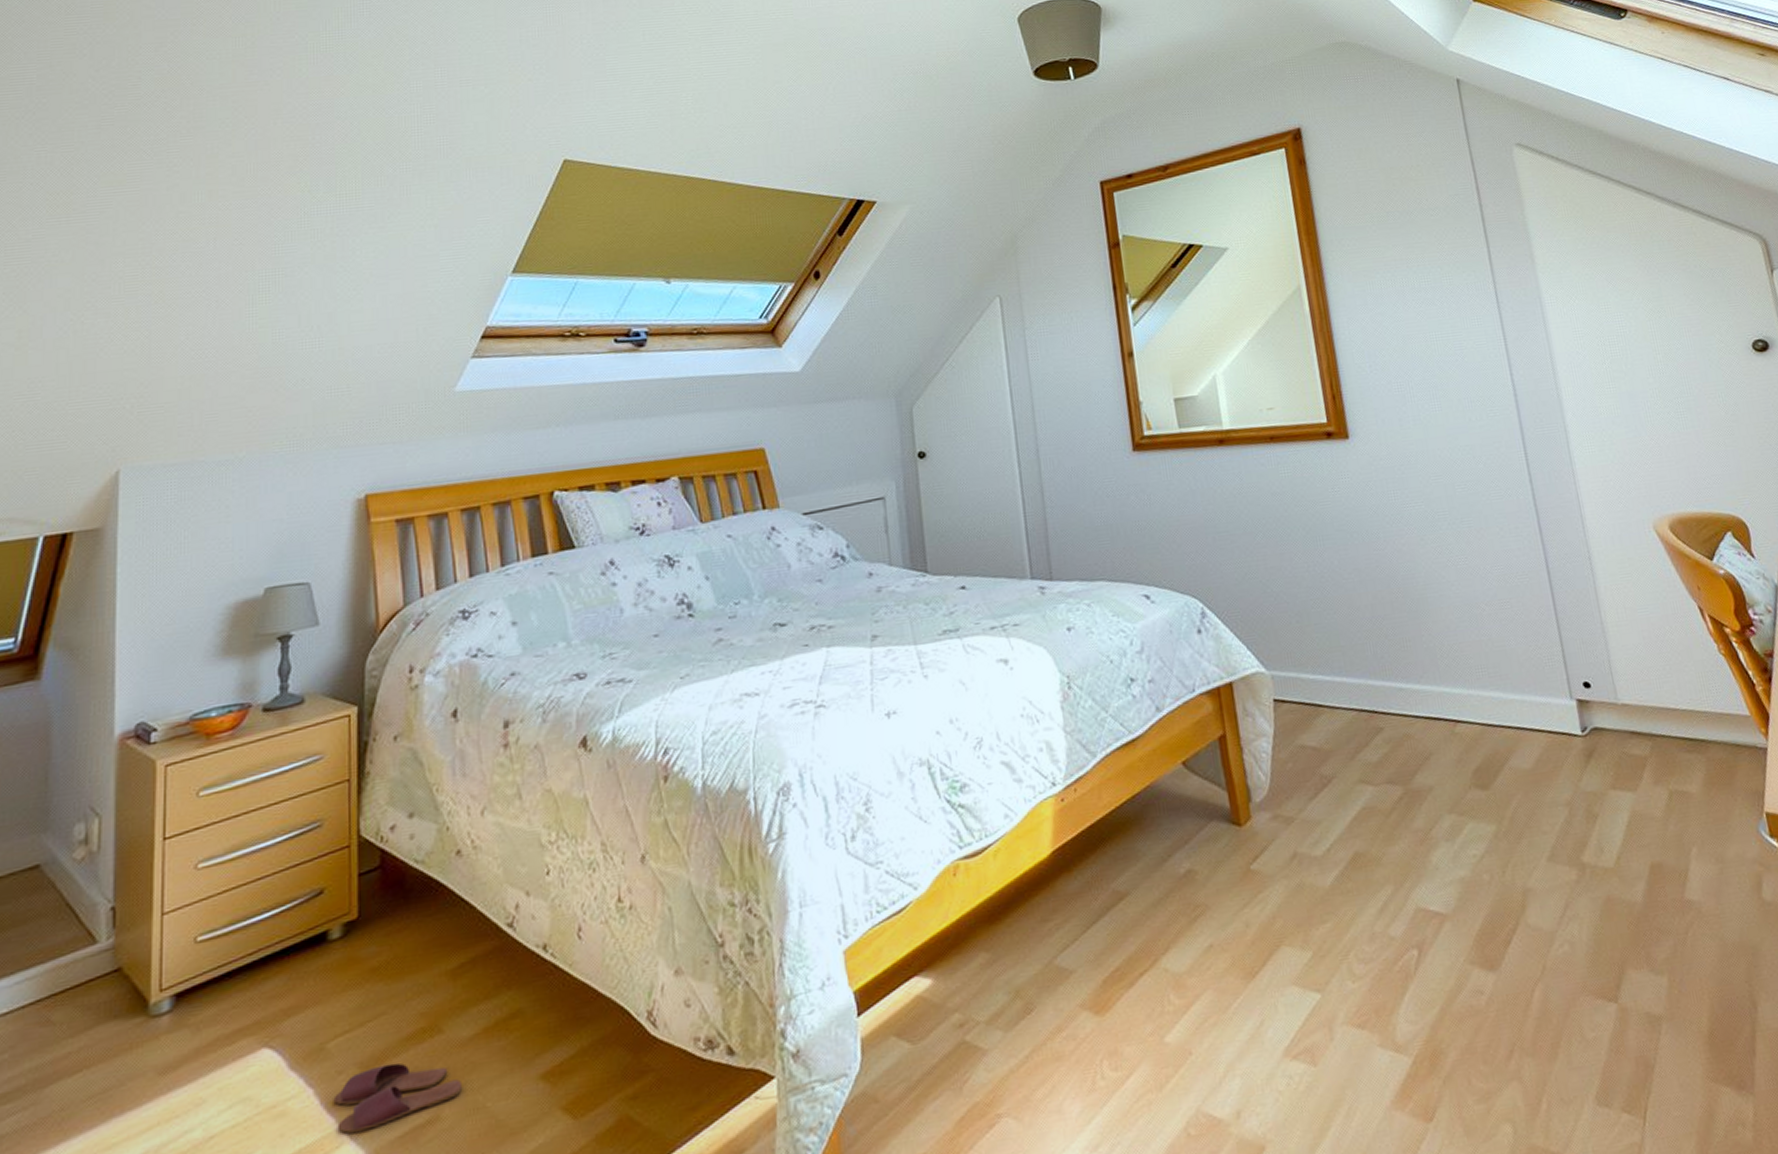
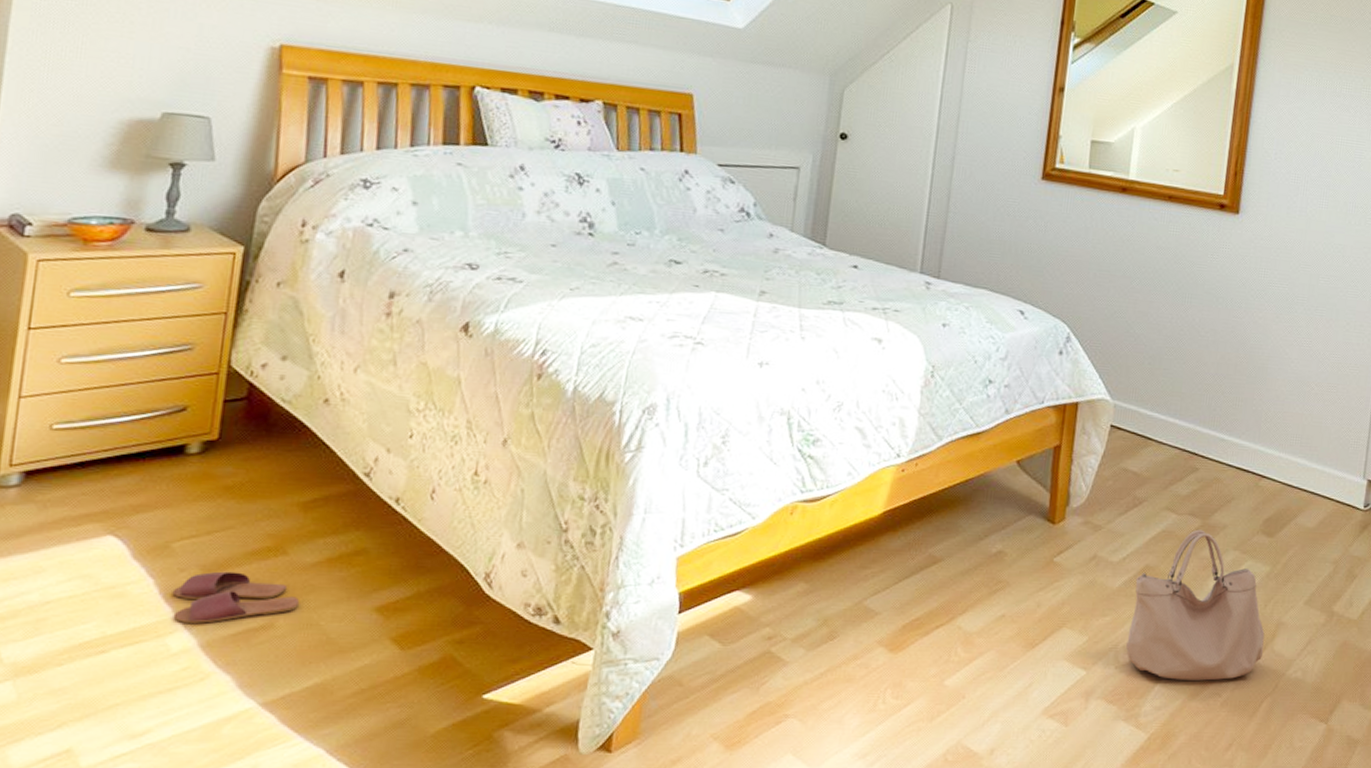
handbag: none [1347,797,1518,985] -> present [1126,529,1265,681]

